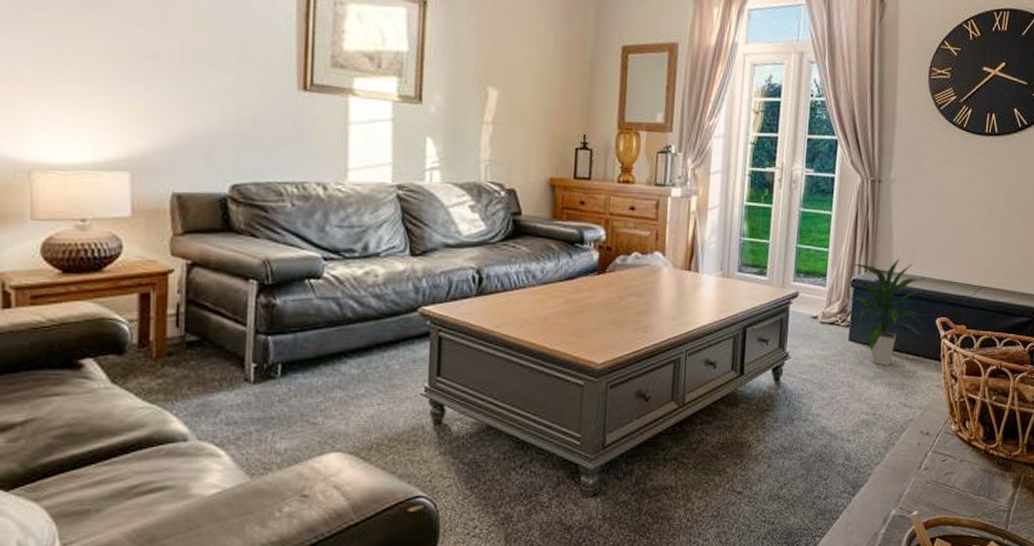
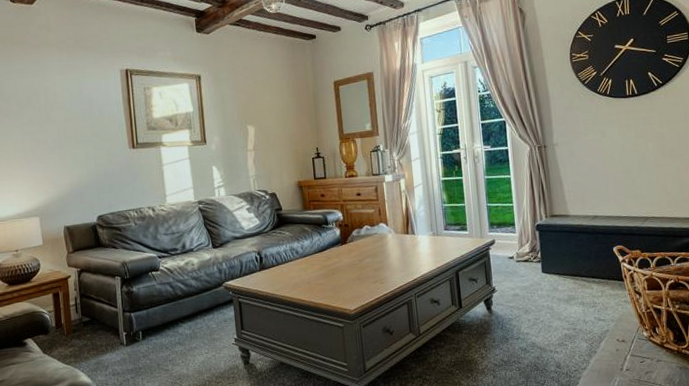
indoor plant: present [847,258,924,366] -> none [532,203,603,290]

